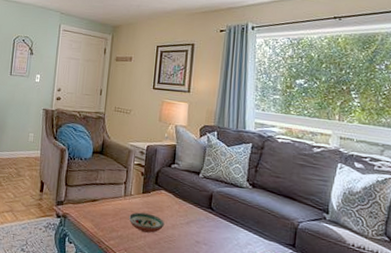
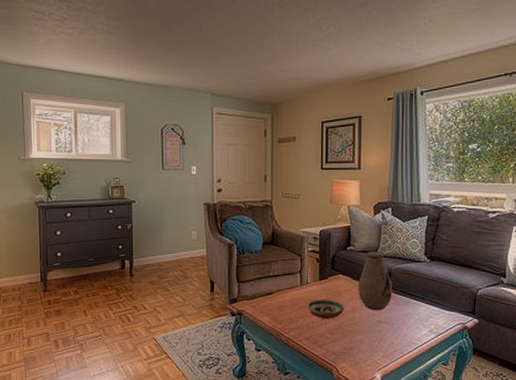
vase: none [179,171,213,231] -> present [358,251,392,311]

